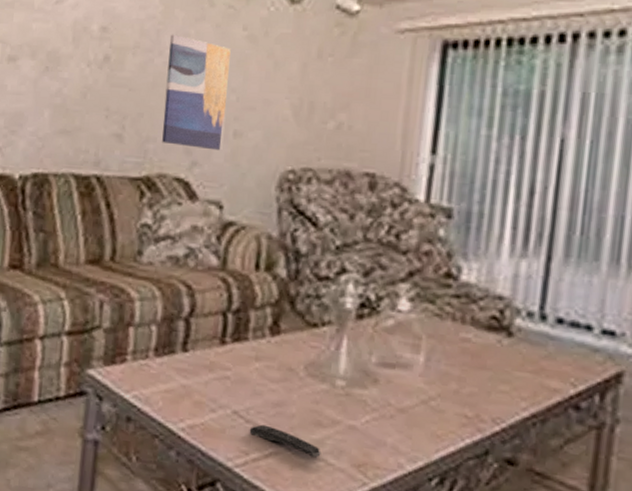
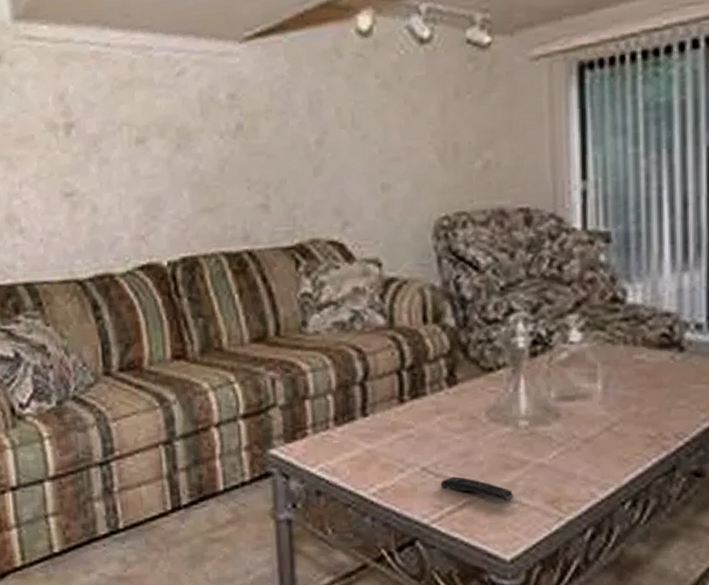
wall art: present [162,34,231,151] -> none [301,92,372,208]

